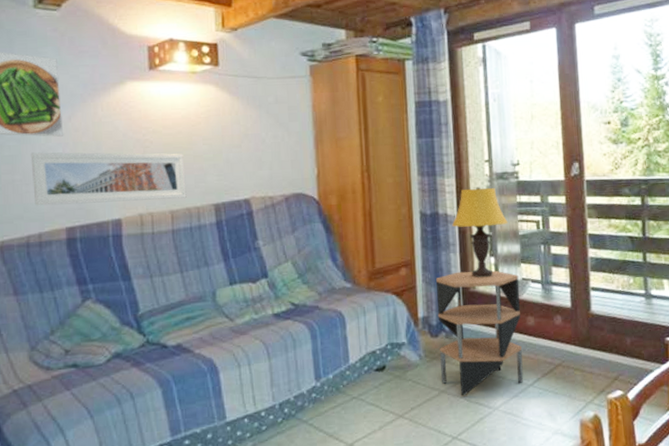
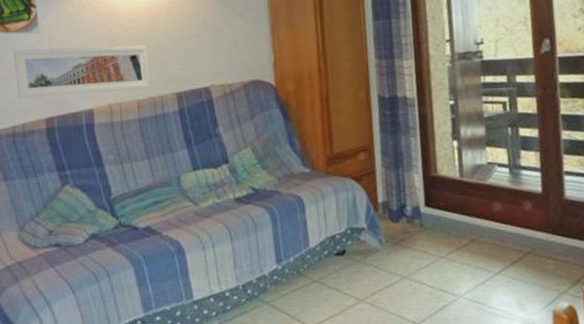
side table: present [436,270,524,396] -> none [396,154,491,283]
table lamp: present [451,187,508,277] -> none [411,68,472,162]

